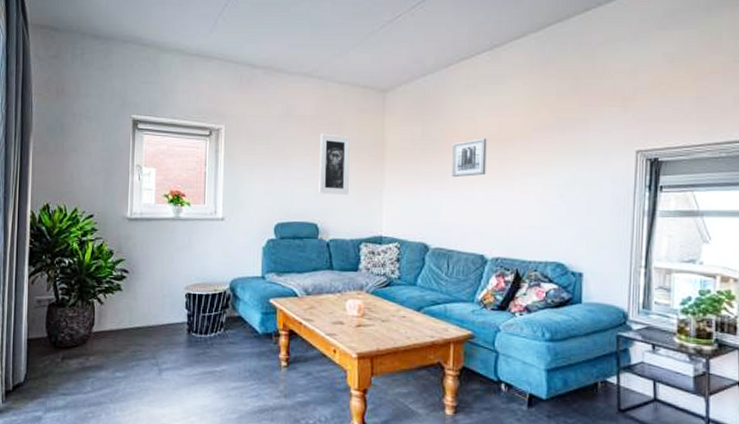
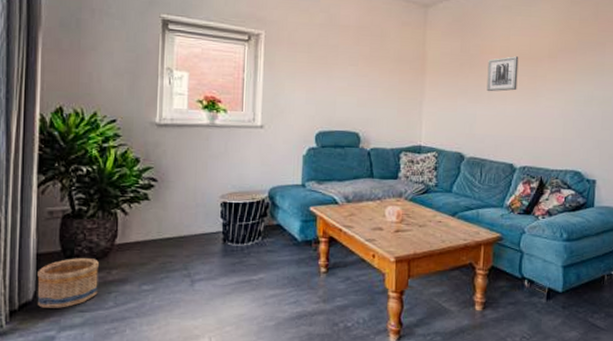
basket: none [27,344,78,391] -> present [37,258,99,308]
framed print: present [319,133,350,195] -> none [361,44,392,105]

